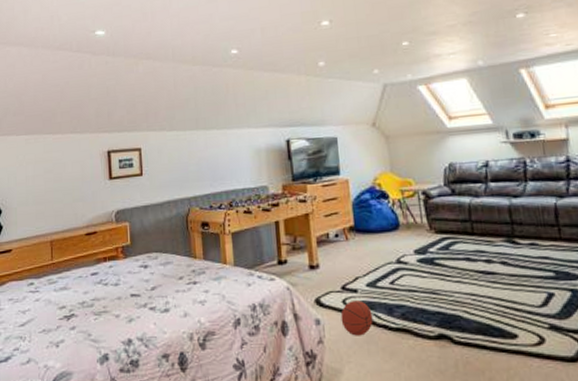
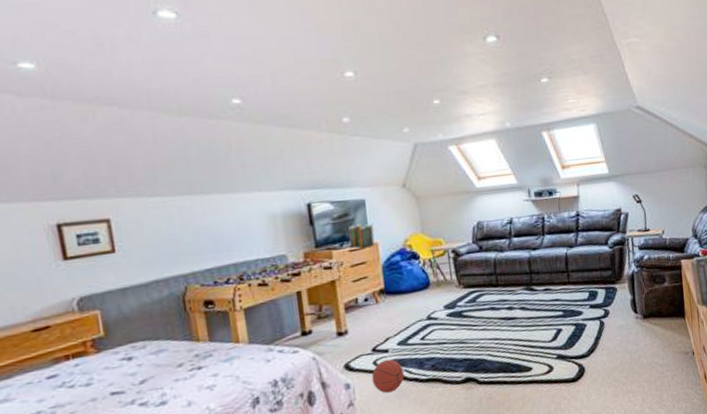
books: none [321,160,346,184] -> present [347,223,375,249]

